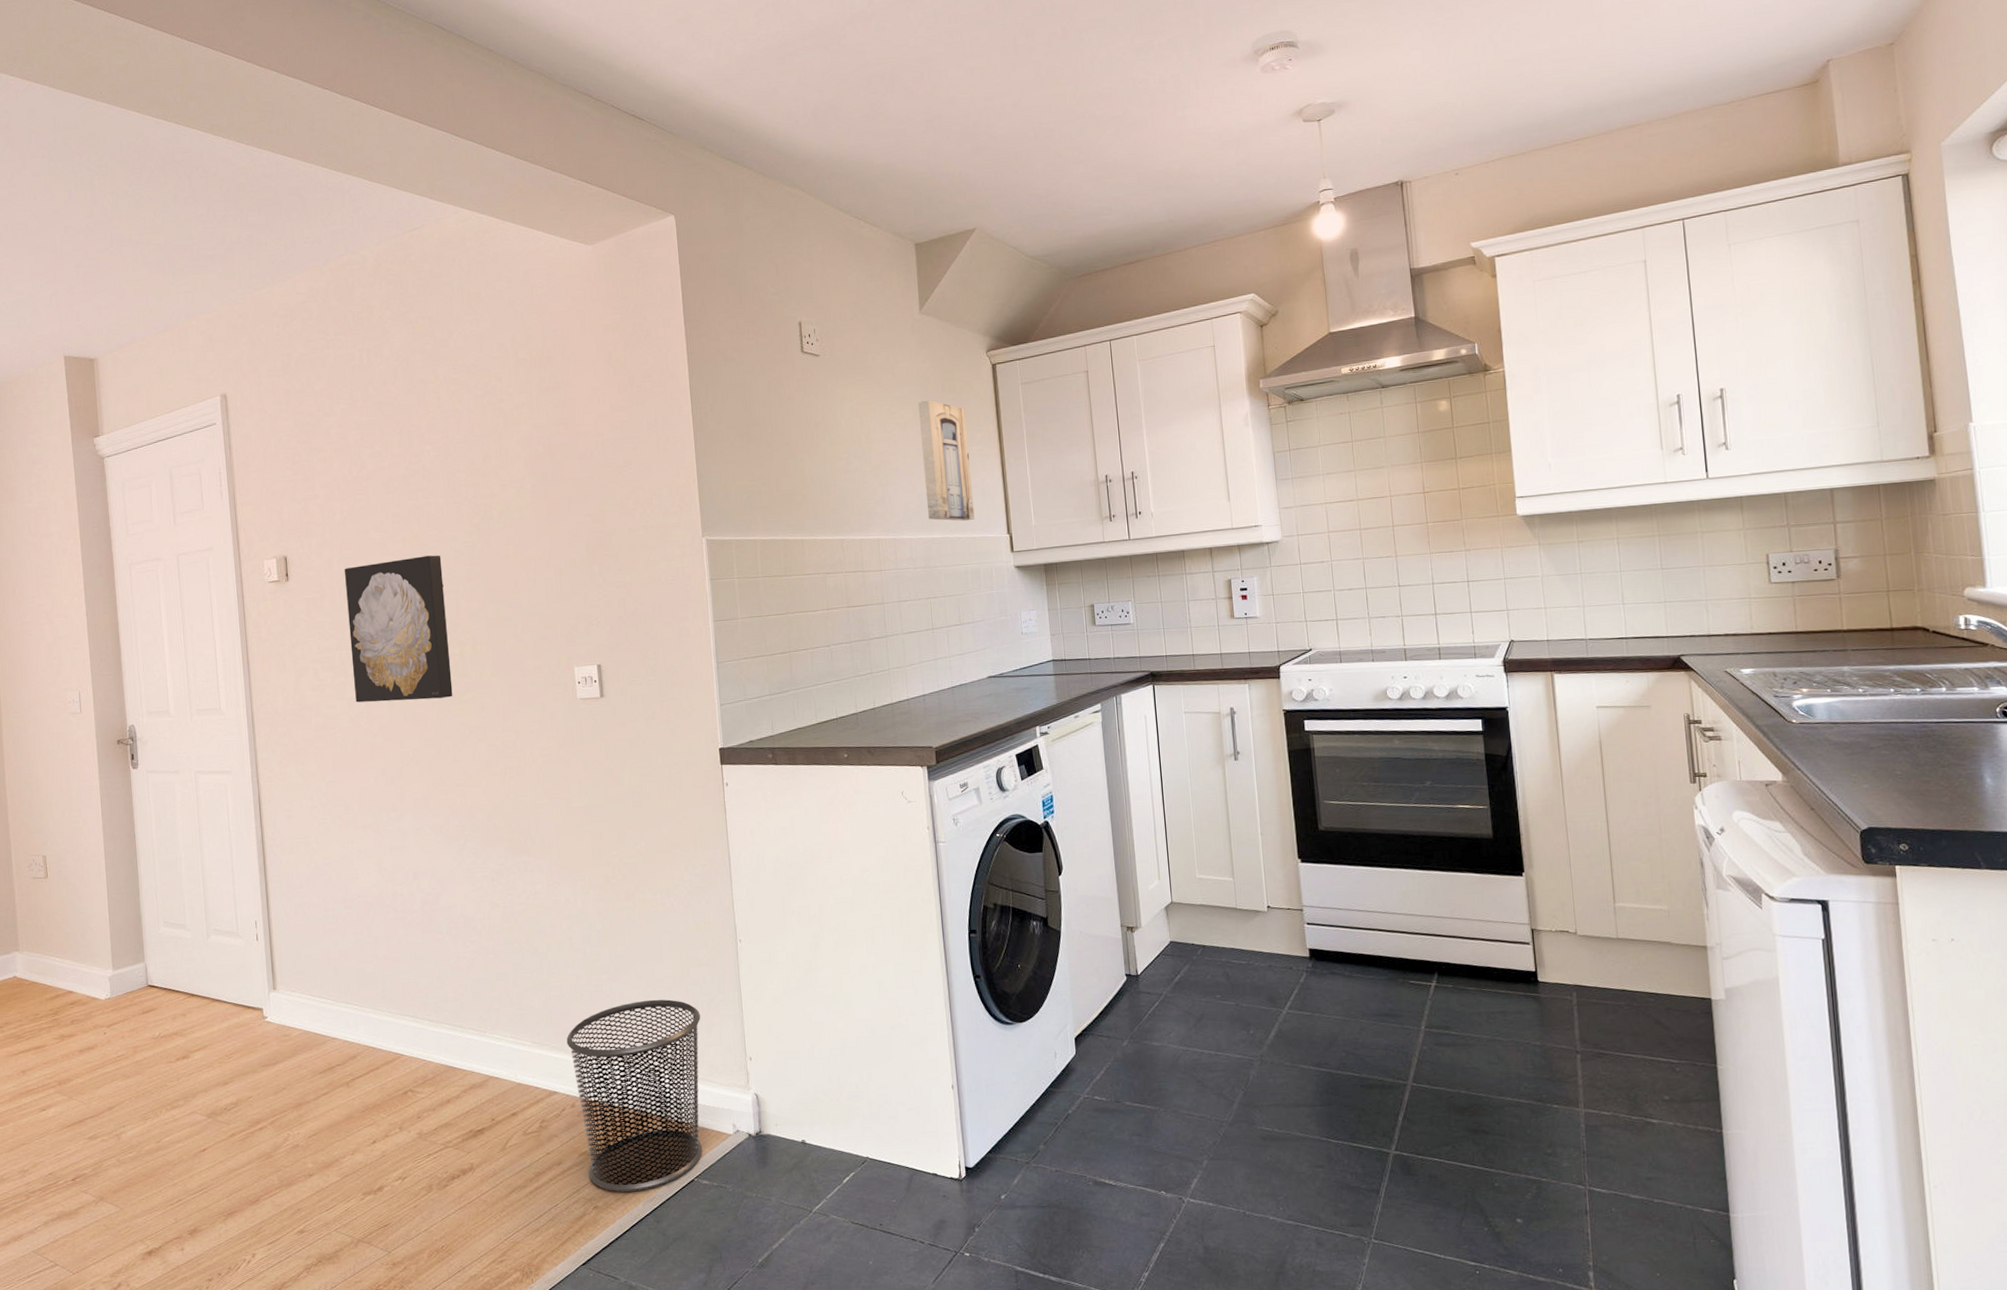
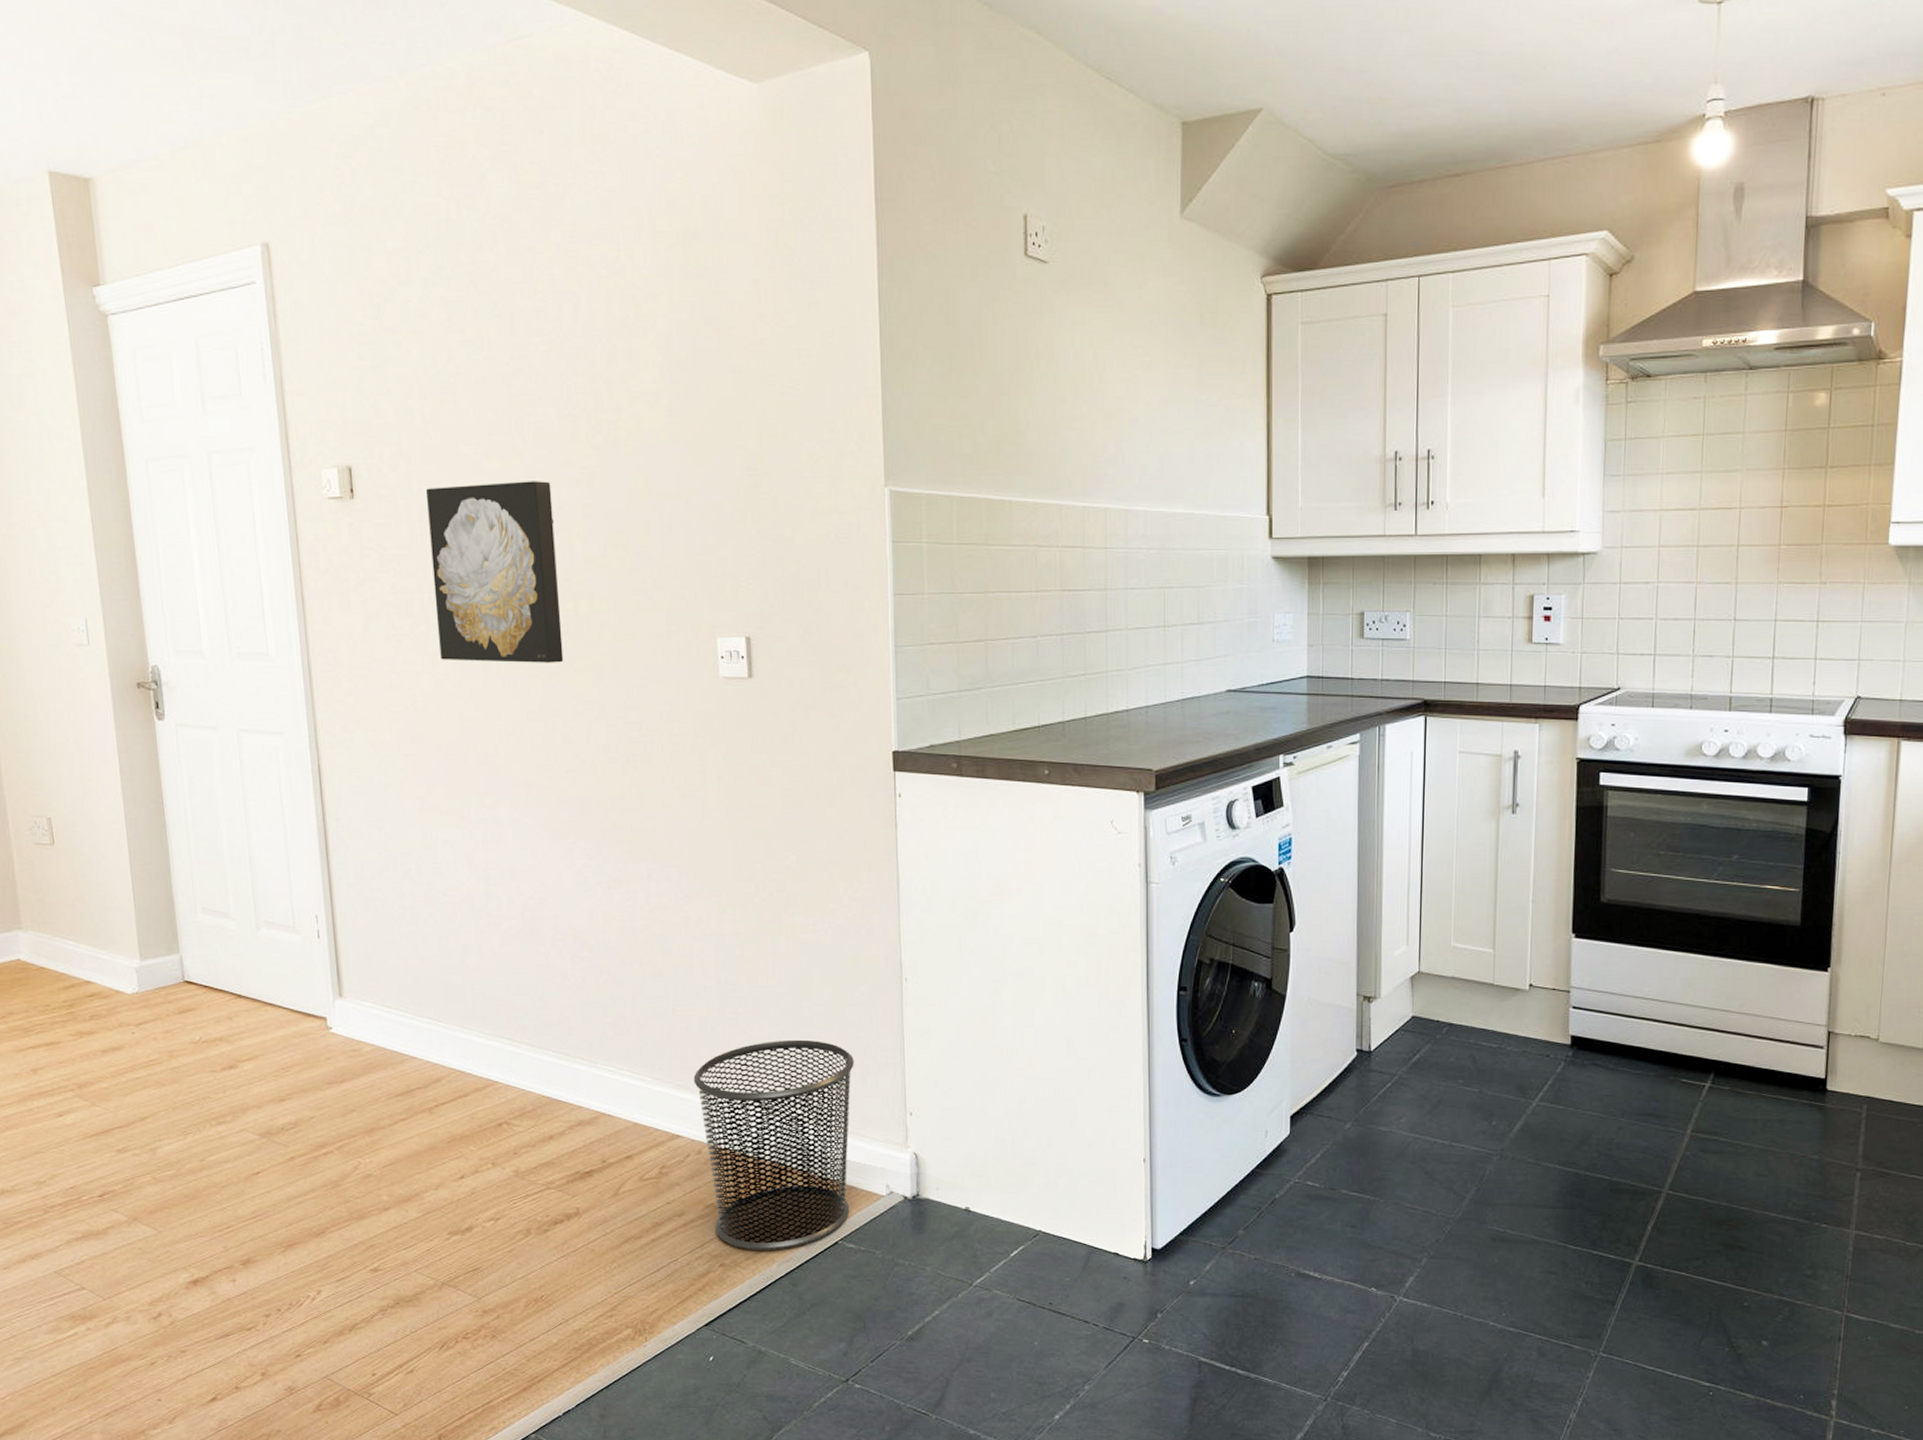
wall art: present [918,400,975,522] -> none [1169,334,1228,495]

